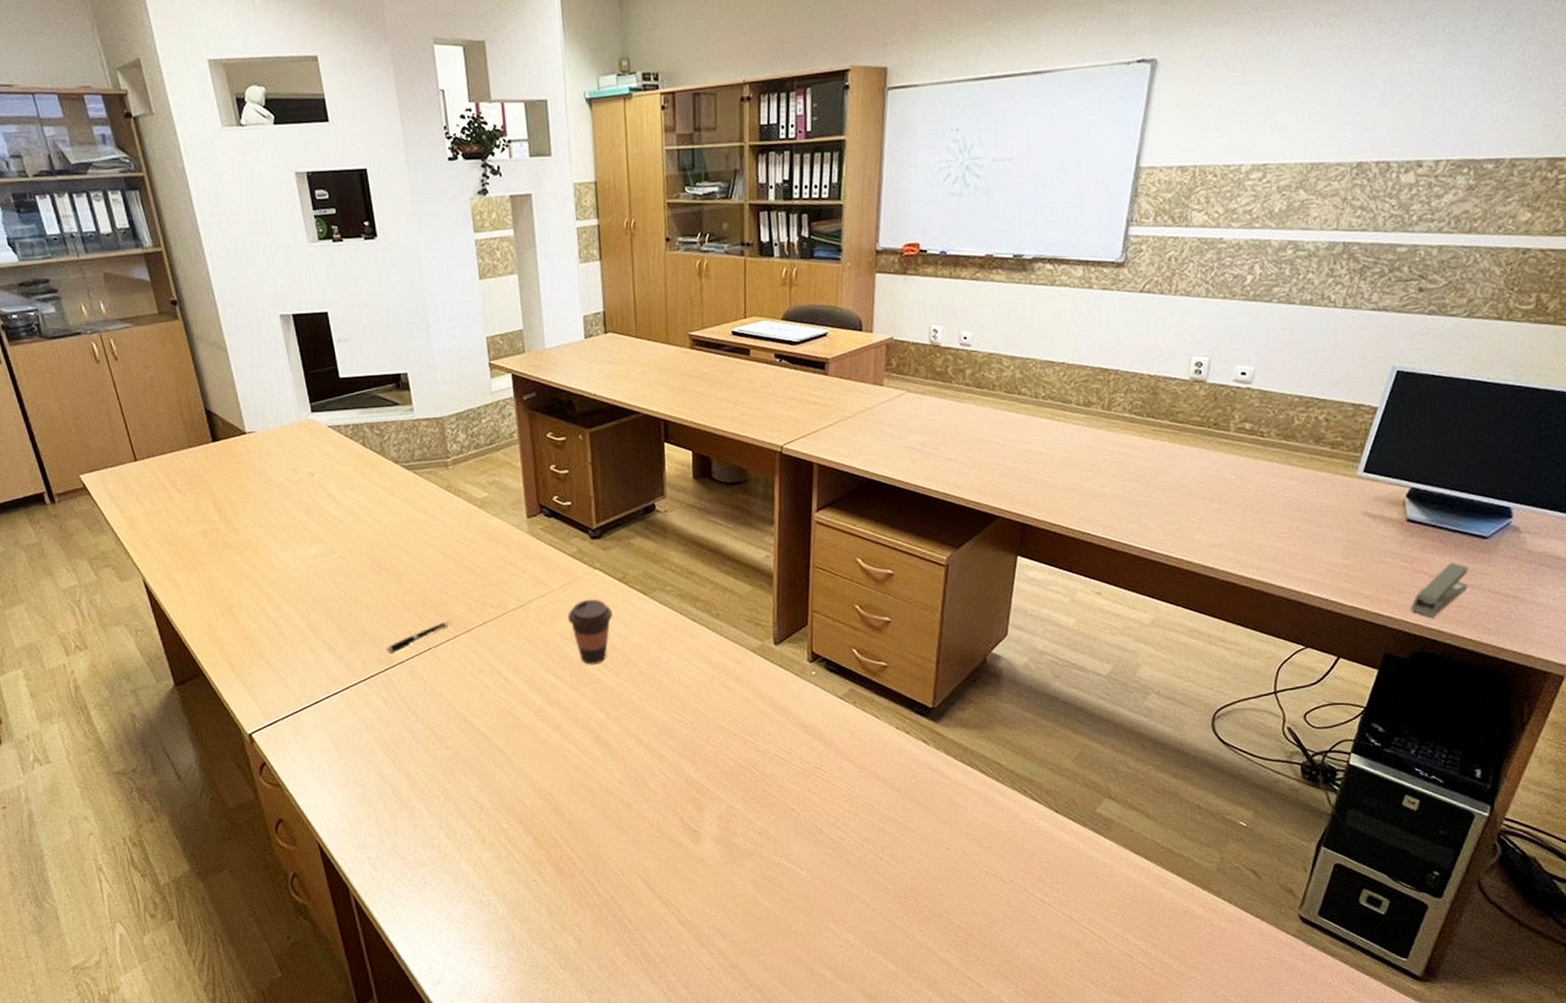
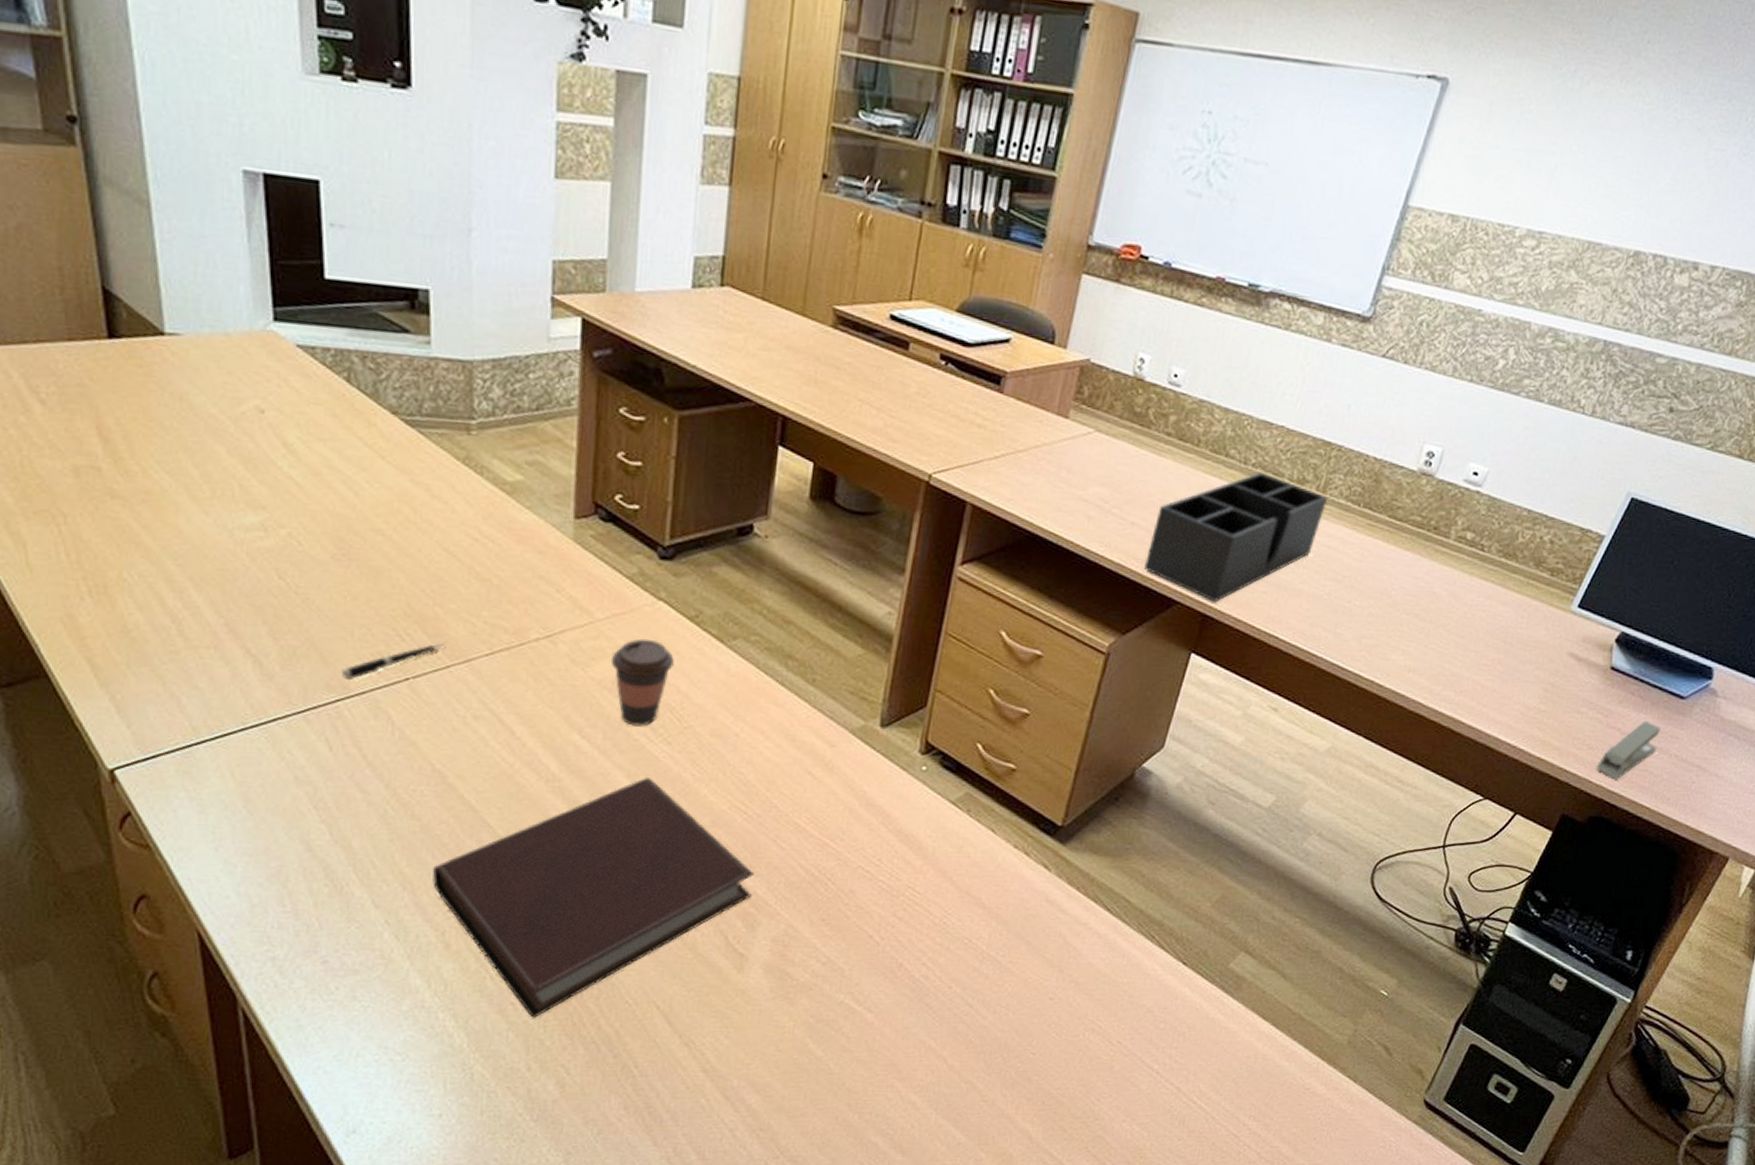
notebook: none [466,701,696,891] -> present [433,776,755,1019]
desk organizer: none [965,402,1114,513] -> present [1144,472,1329,603]

